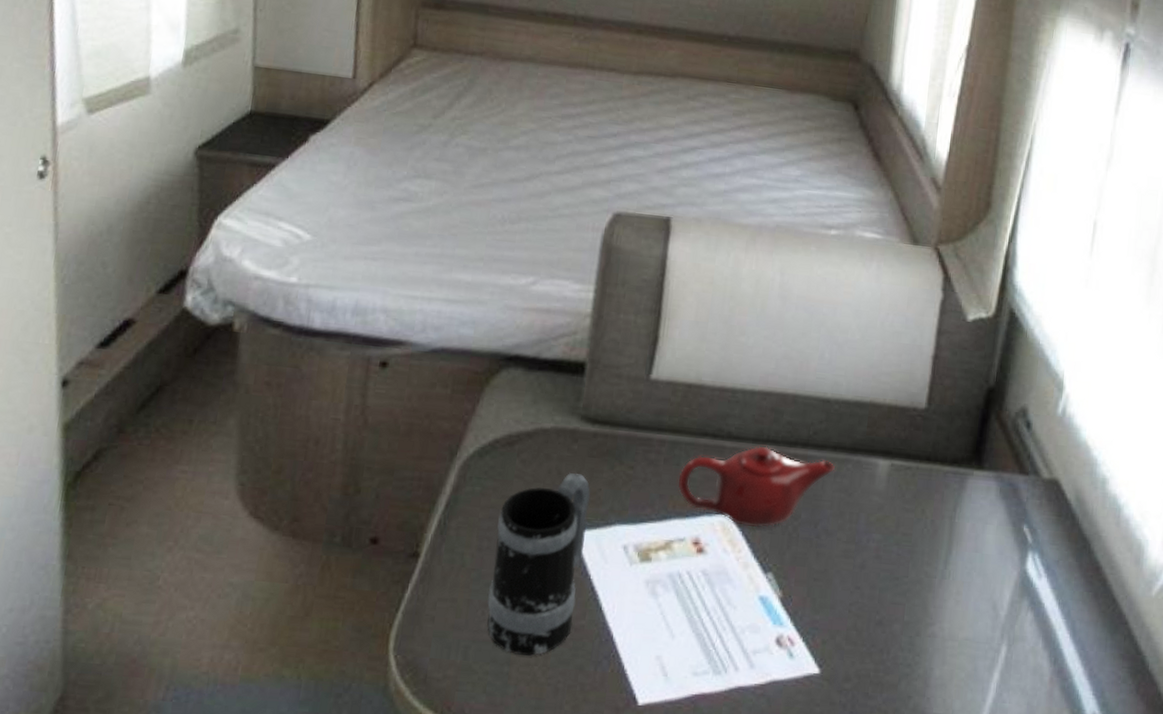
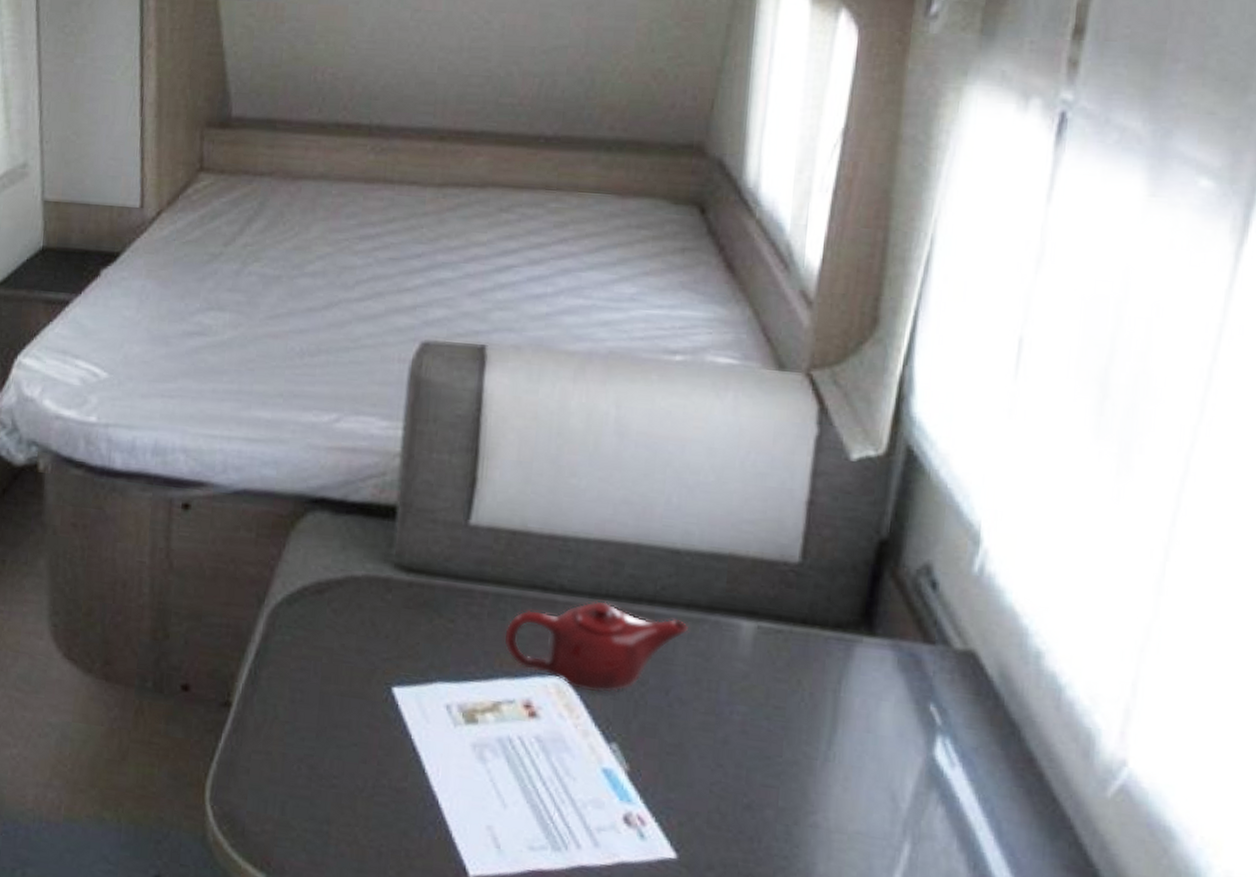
mug: present [487,472,591,656] -> none [303,623,408,816]

